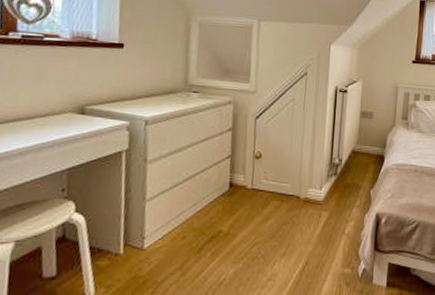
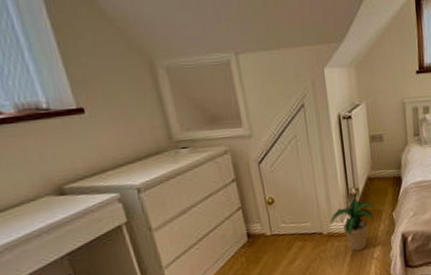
potted plant: none [308,169,357,222] -> present [330,199,378,251]

